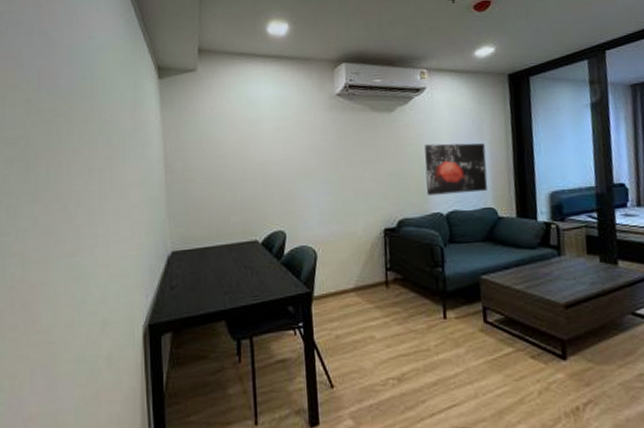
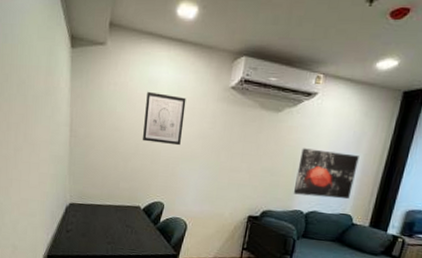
wall art: none [248,111,294,165] -> present [143,91,186,146]

